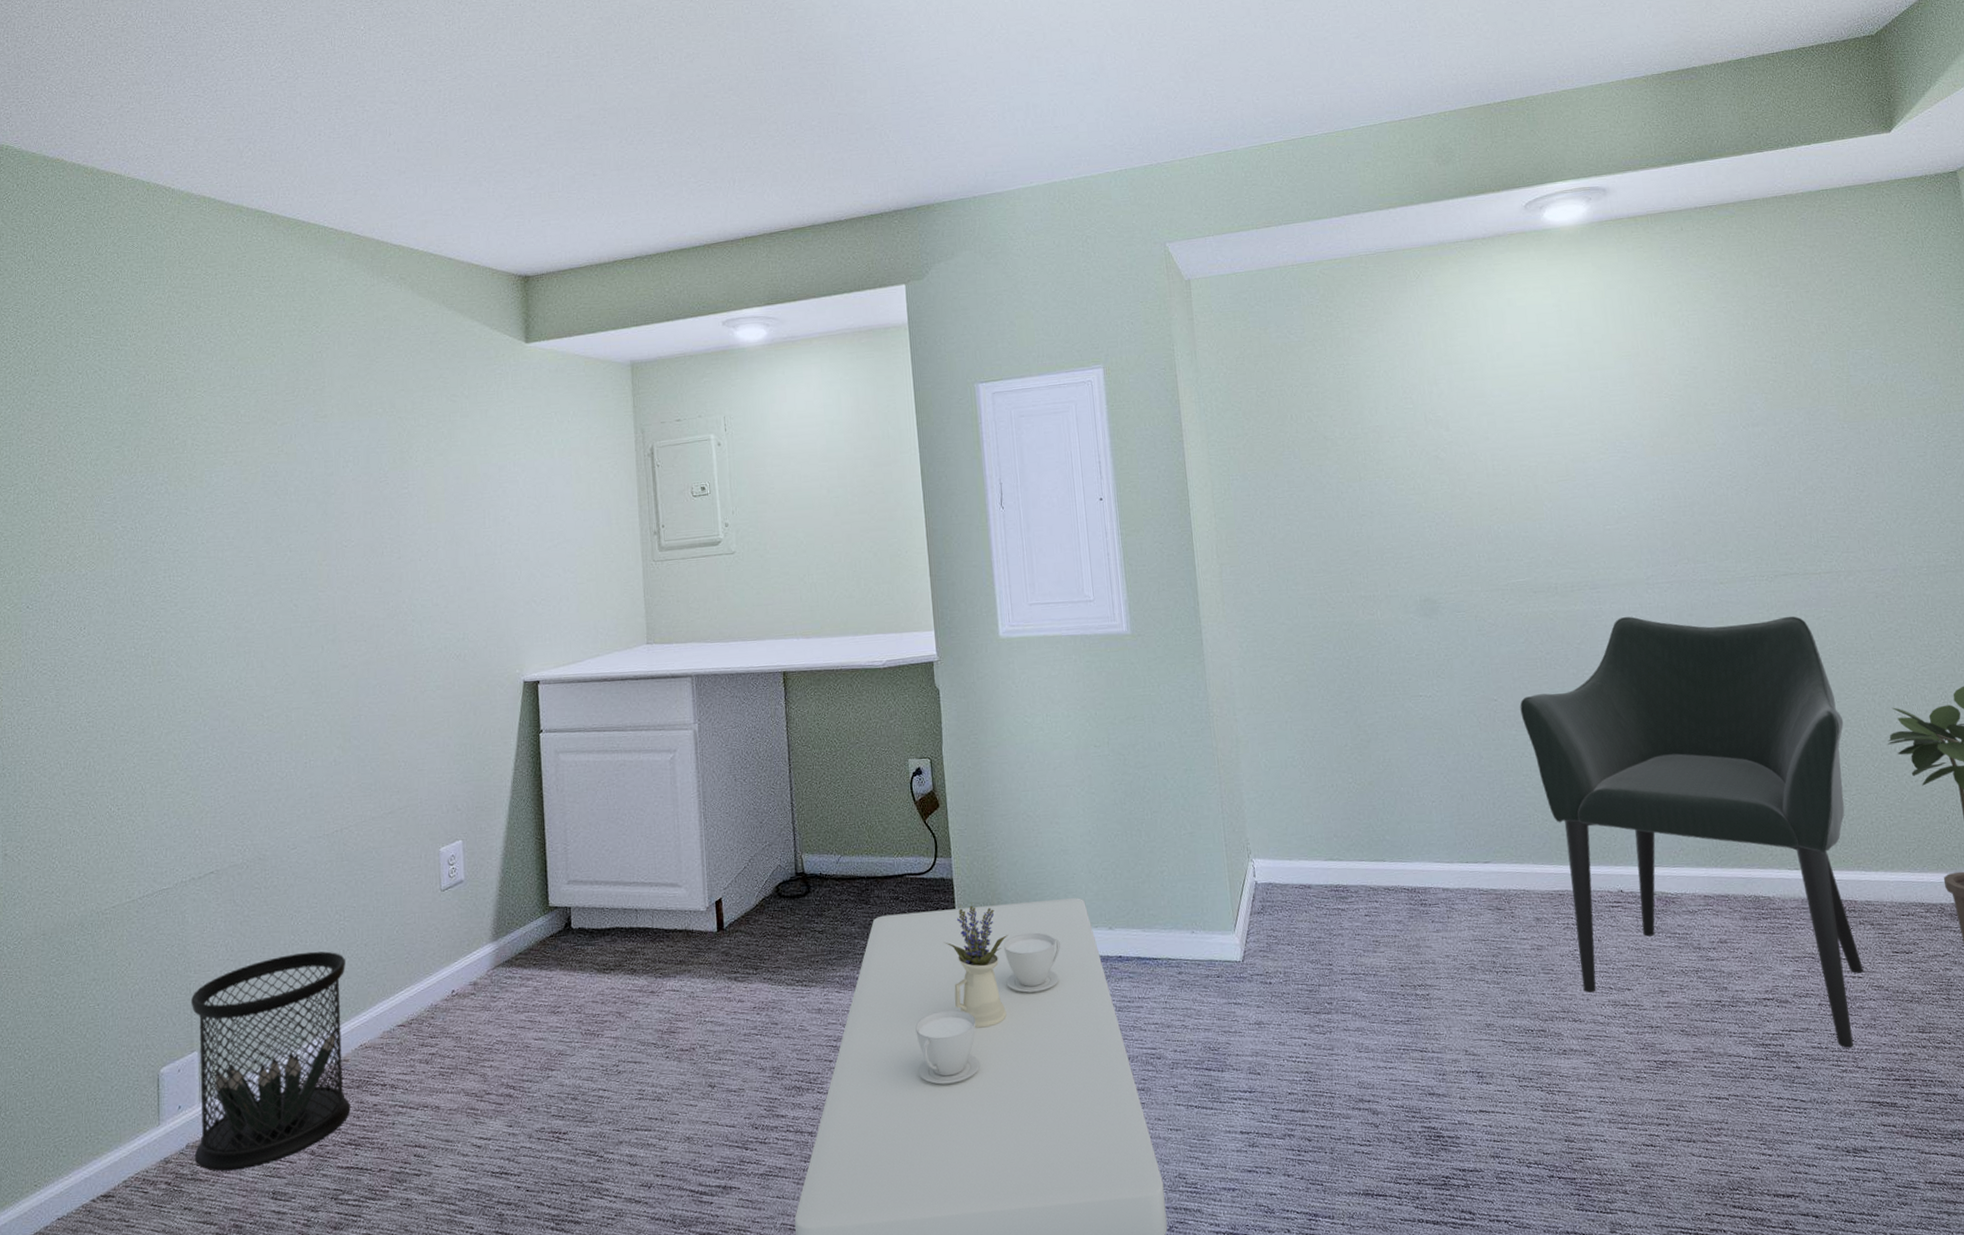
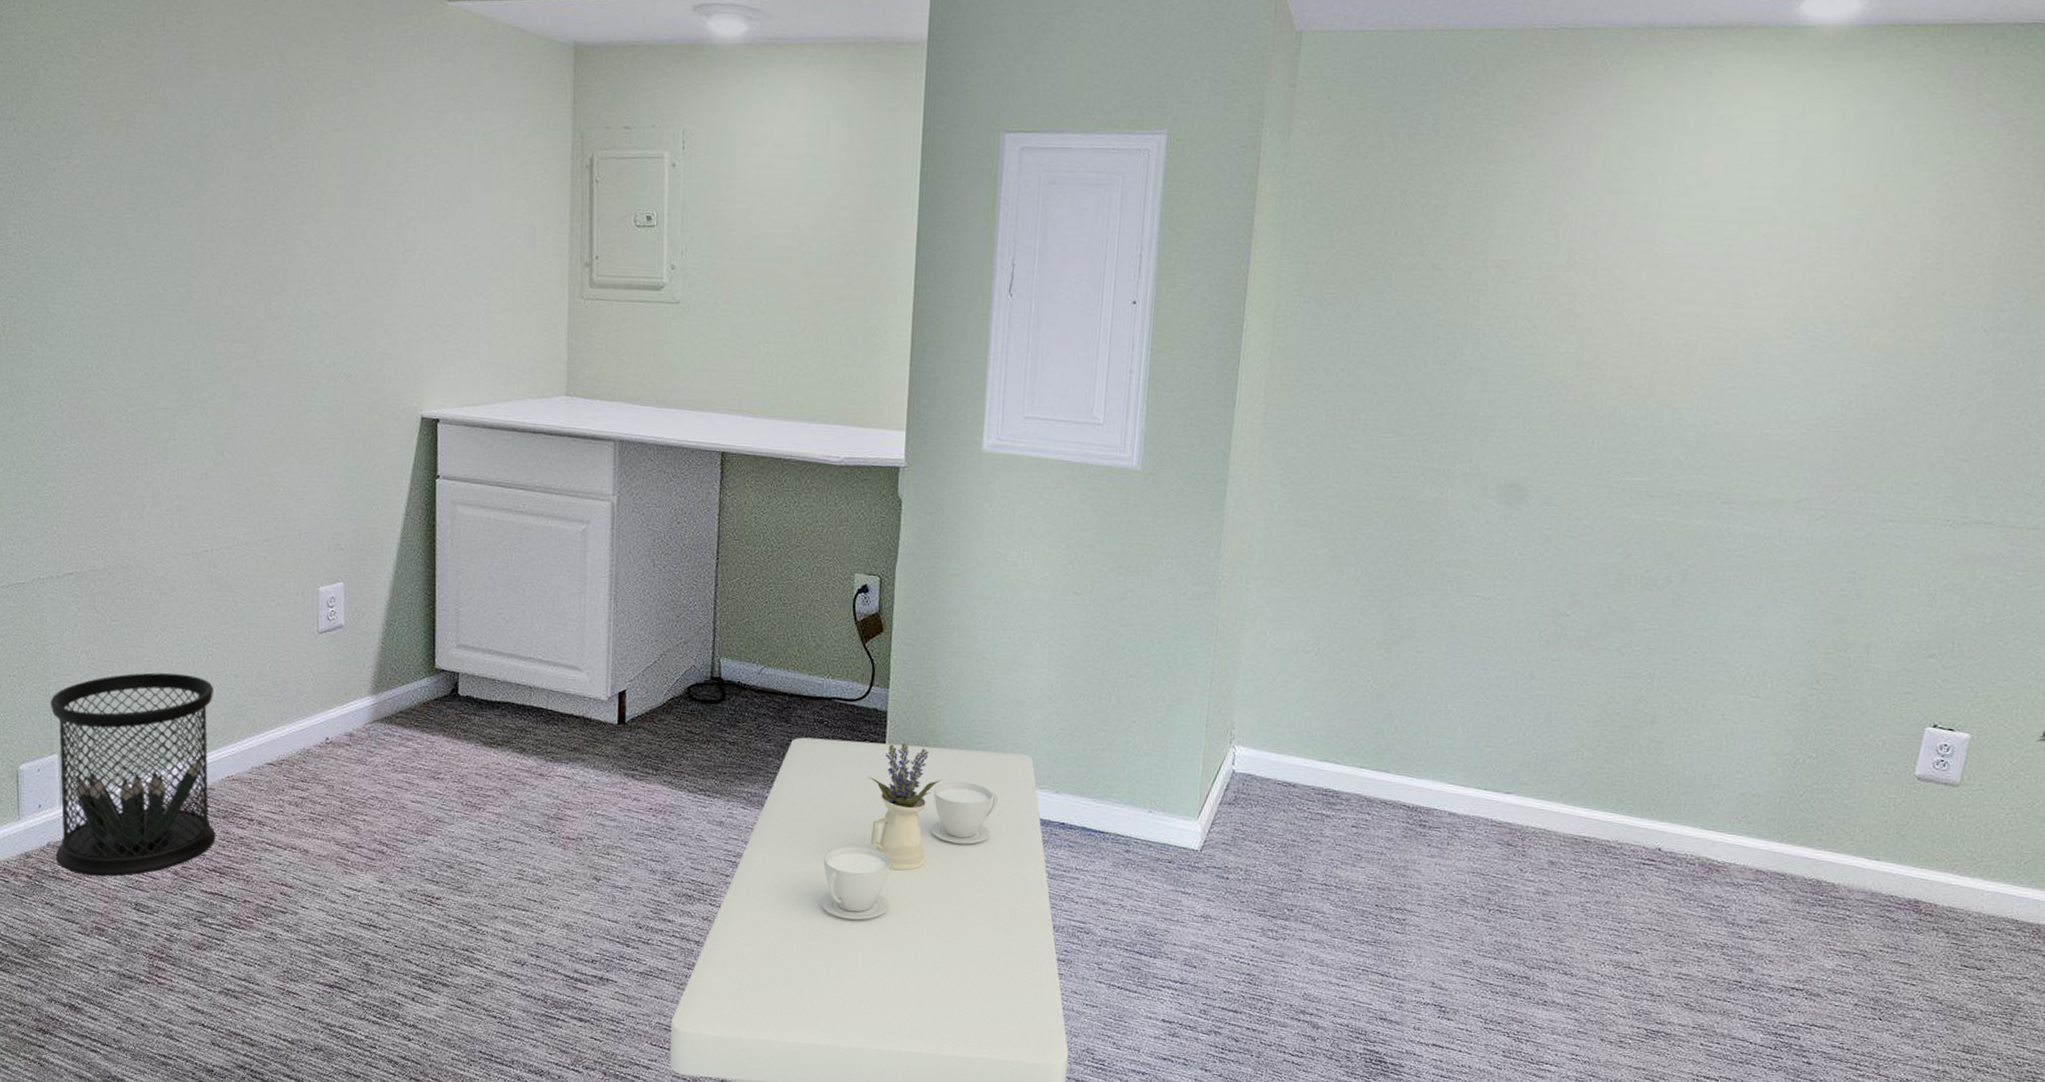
armchair: present [1520,616,1864,1048] -> none [1584,543,1992,1054]

